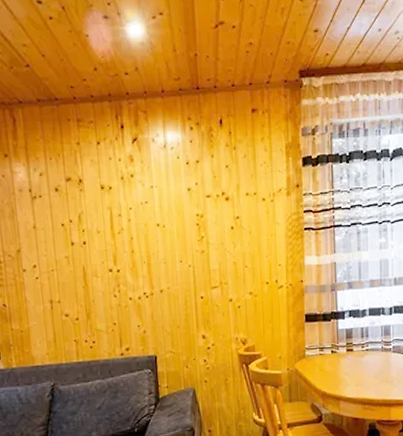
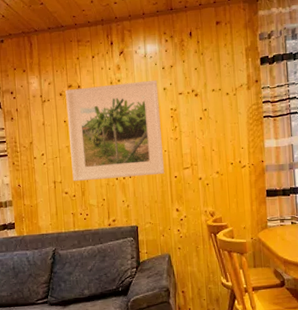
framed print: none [62,177,189,301] -> present [65,79,165,181]

